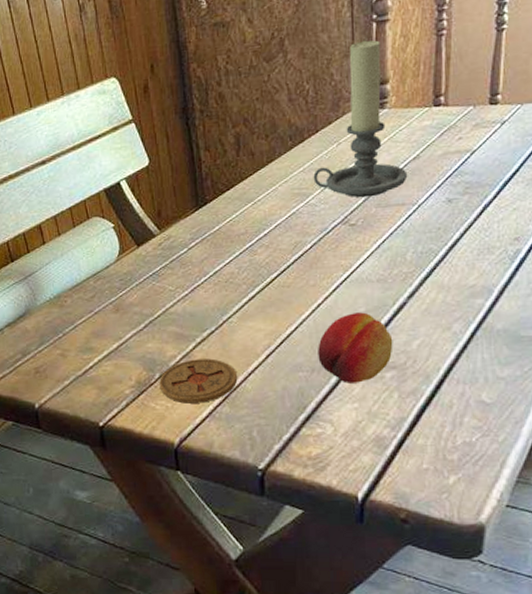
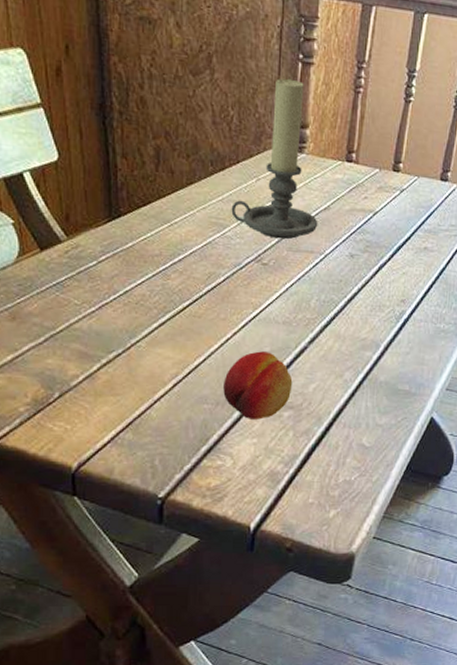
coaster: present [159,358,238,404] -> none [58,381,143,428]

